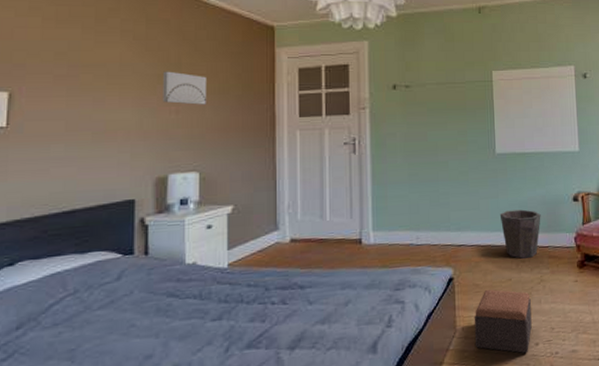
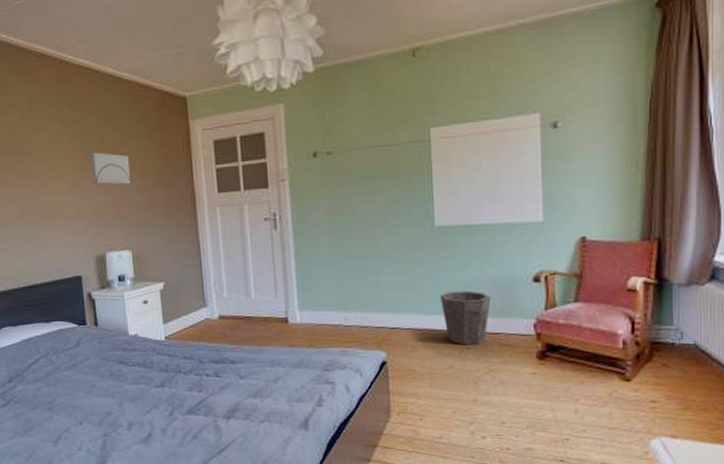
footstool: present [474,289,532,354] -> none [410,376,478,446]

